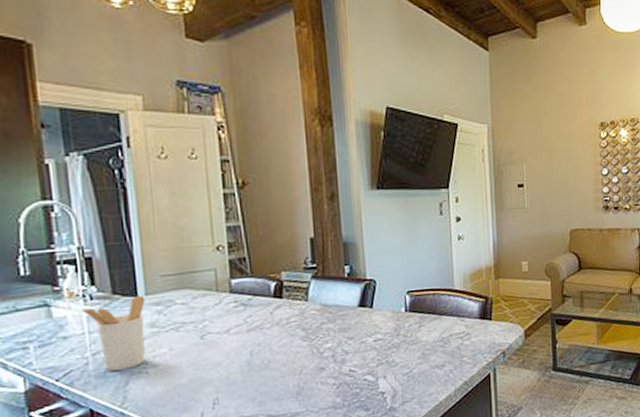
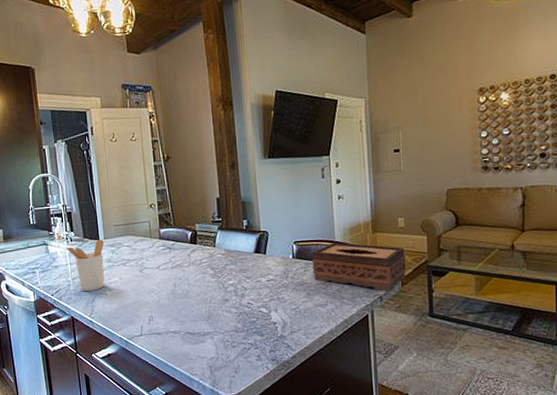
tissue box: none [428,291,530,346] -> present [312,242,406,292]

